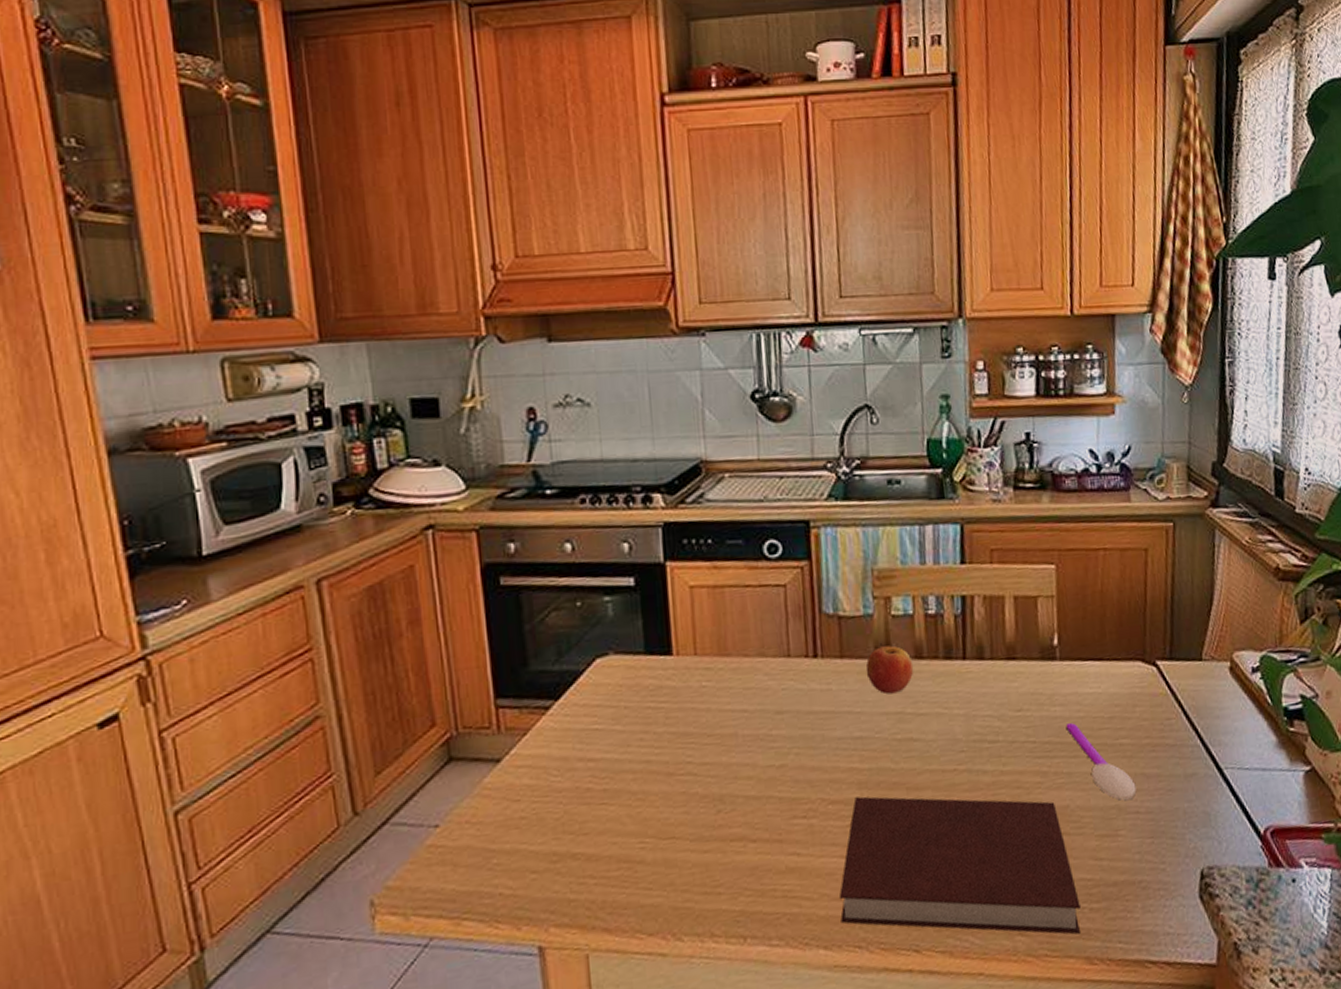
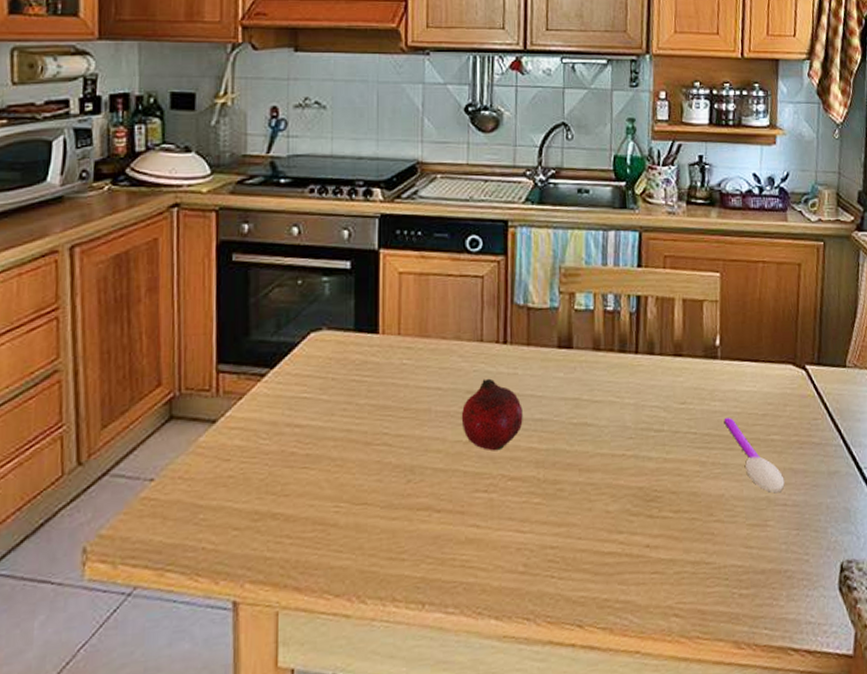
fruit: none [771,696,841,774] -> present [461,378,523,451]
notebook: present [839,796,1080,935] -> none [512,475,731,619]
apple: present [865,643,914,695] -> none [549,334,592,381]

